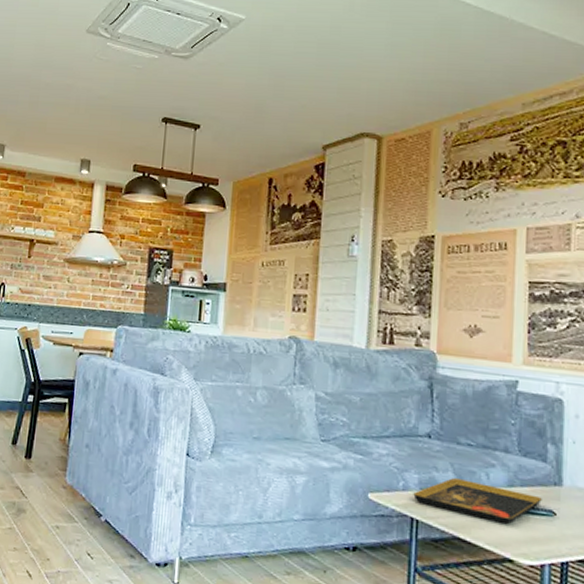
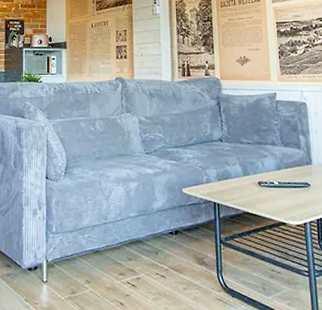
decorative tray: present [413,478,542,525] -> none [214,169,300,198]

